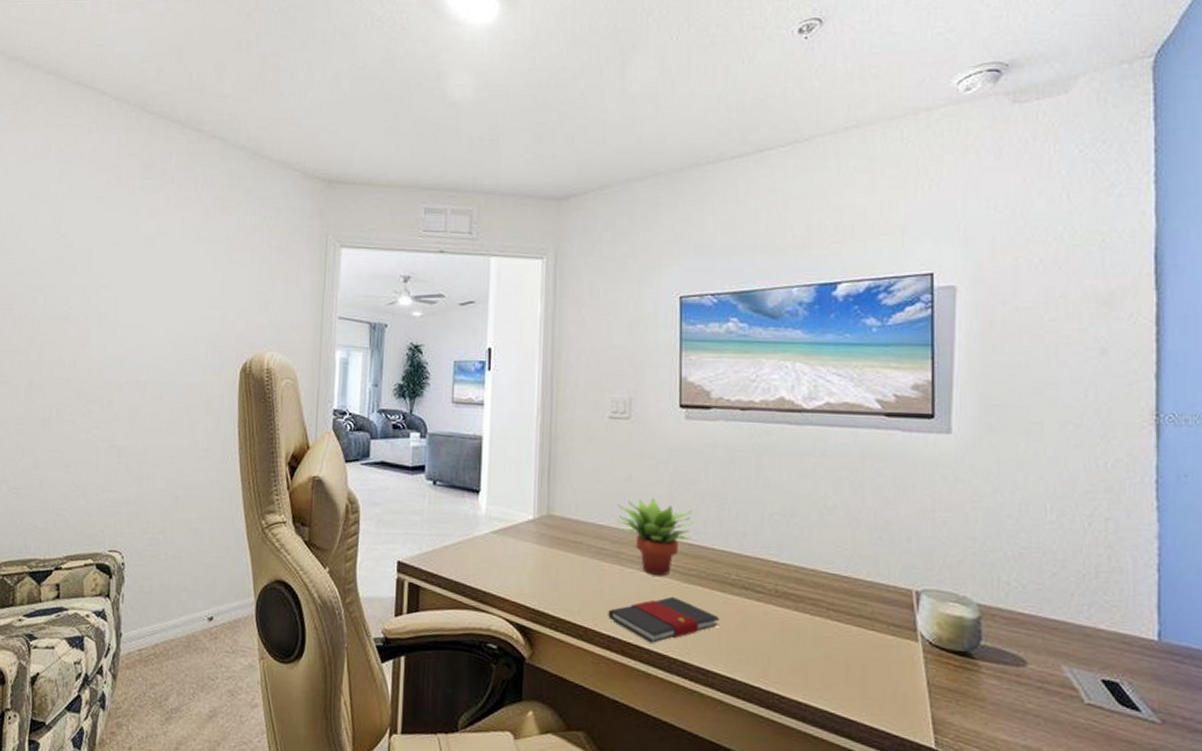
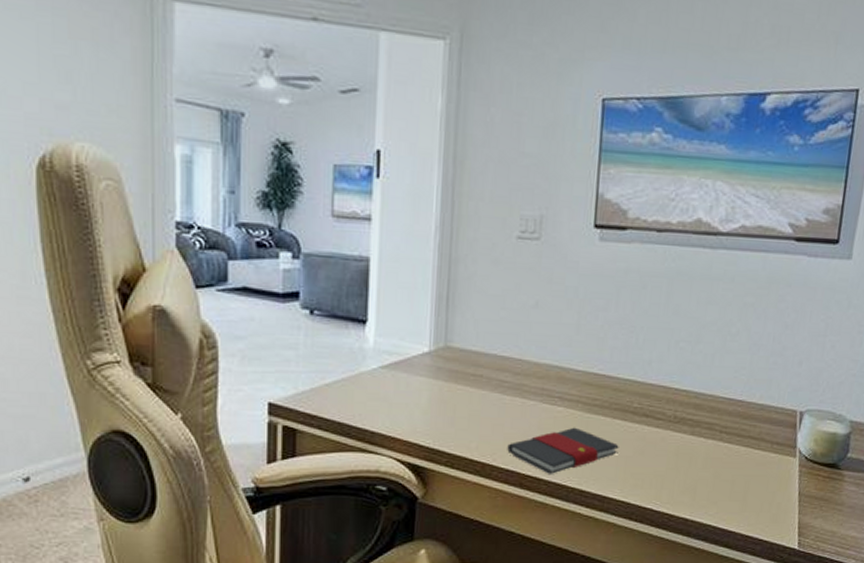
succulent plant: present [617,497,692,576] -> none [521,326,600,407]

